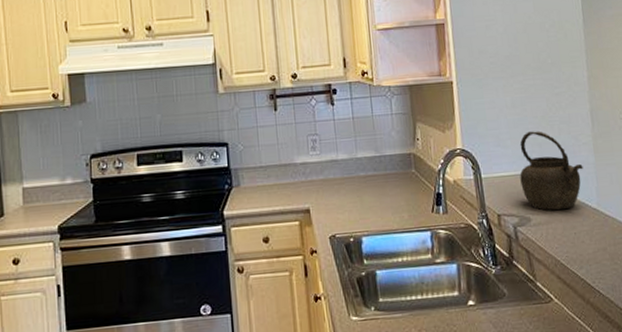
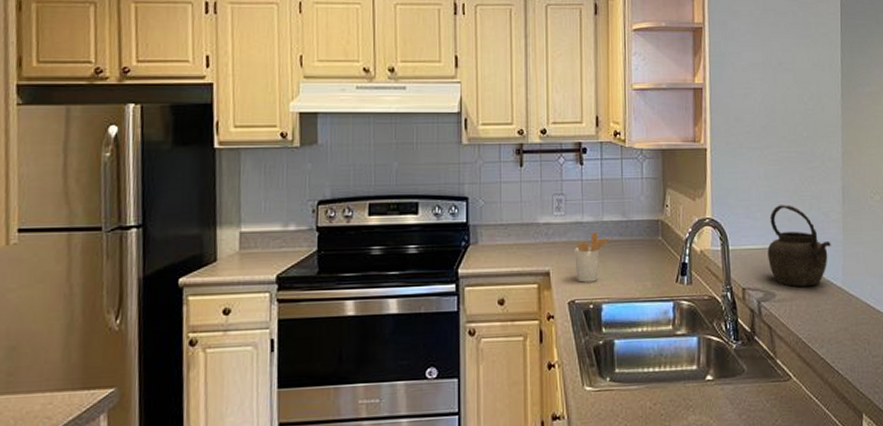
utensil holder: none [331,169,366,218] -> present [574,232,611,283]

